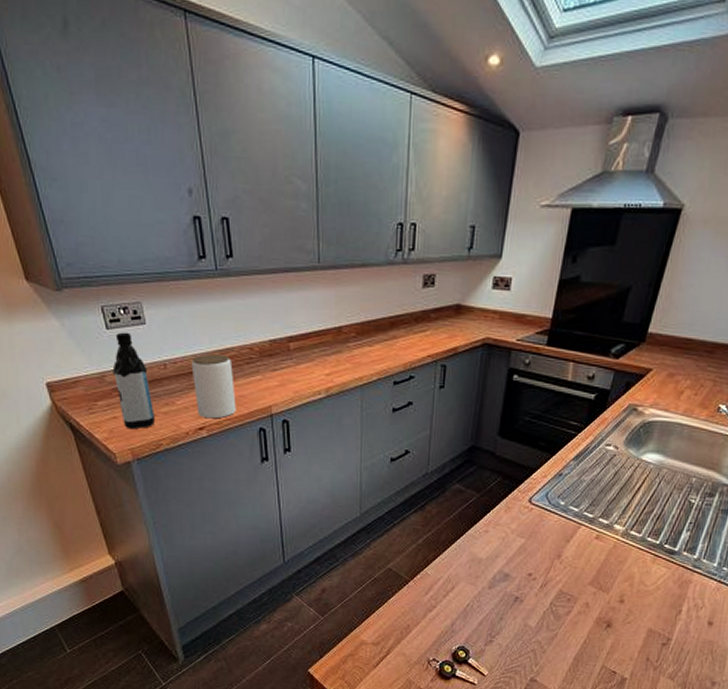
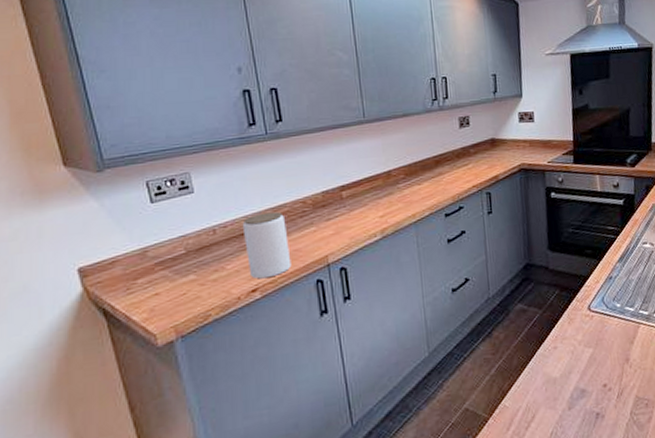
water bottle: present [112,332,155,430] -> none [156,203,202,305]

